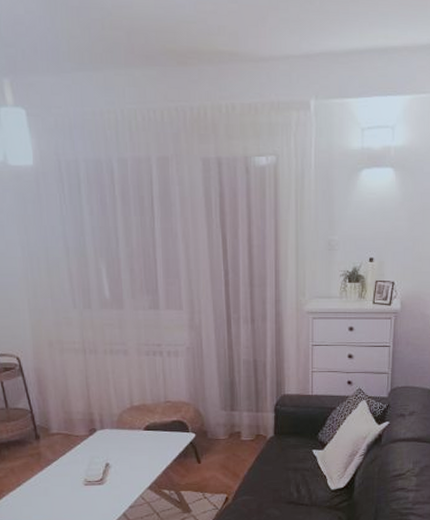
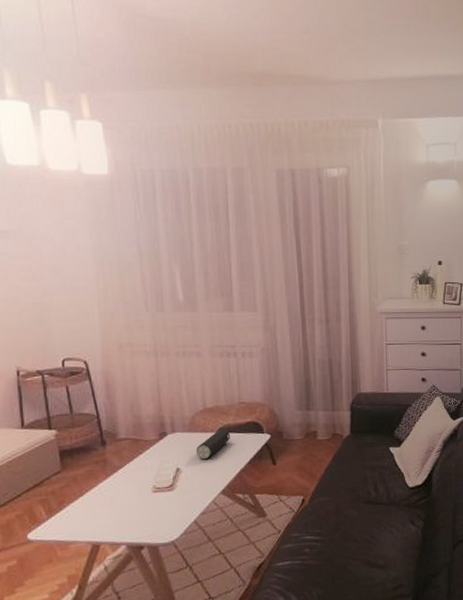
speaker: none [124,426,157,456] -> present [195,428,231,460]

